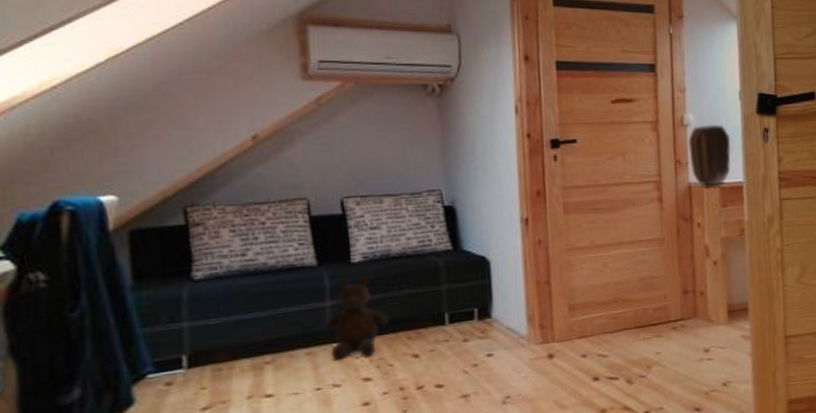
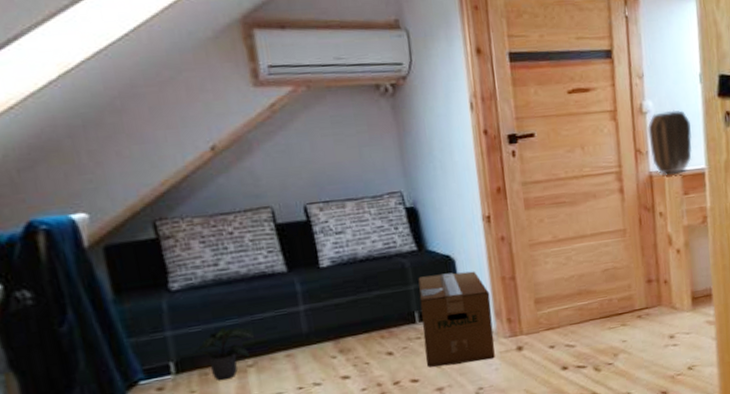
potted plant: none [212,320,277,377] -> present [195,327,256,380]
teddy bear: present [323,277,388,360] -> none [299,280,361,360]
box: none [451,273,525,372] -> present [418,271,495,368]

